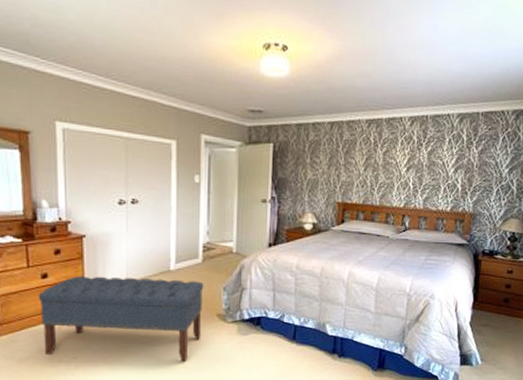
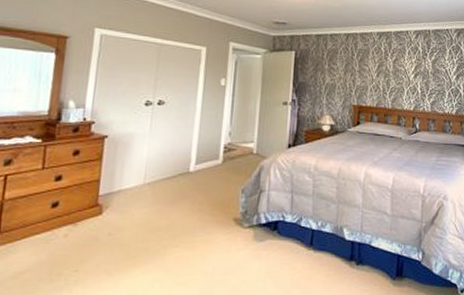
bench: present [38,275,204,362] -> none [43,177,222,273]

